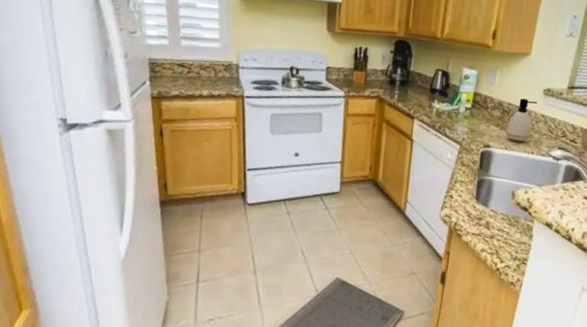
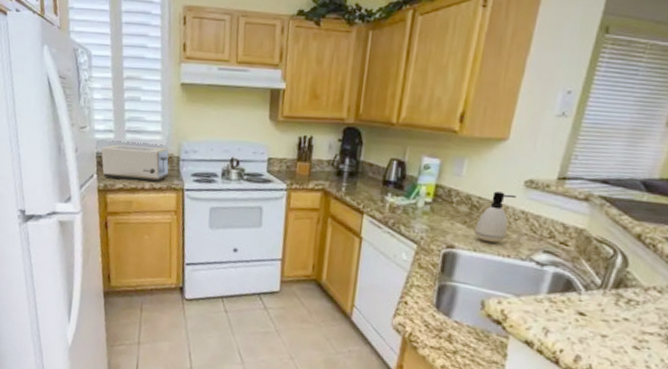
toaster: none [154,50,228,89] -> present [101,144,169,182]

